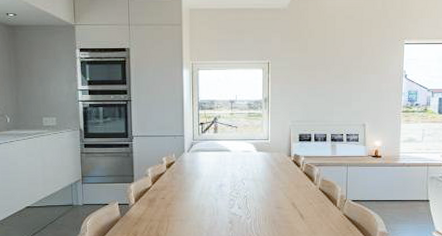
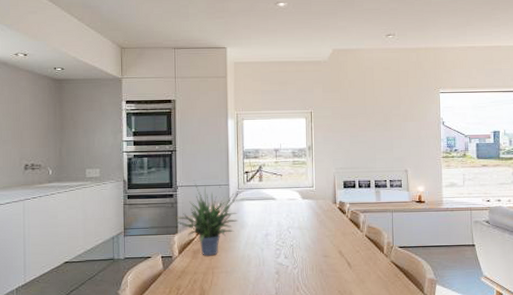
potted plant: none [131,130,193,205] -> present [175,180,239,256]

